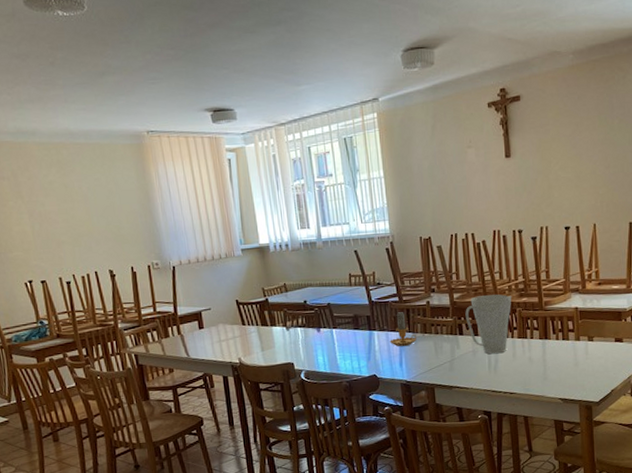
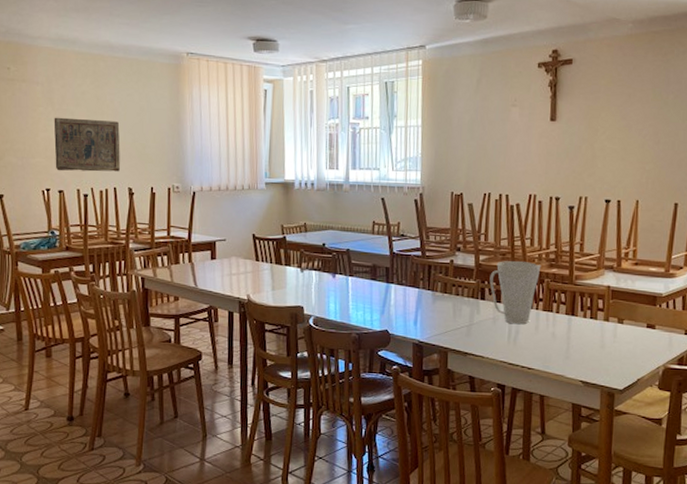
religious icon: none [25,207,98,262] -> present [54,117,120,172]
candle: present [390,311,416,347] -> none [406,266,435,305]

